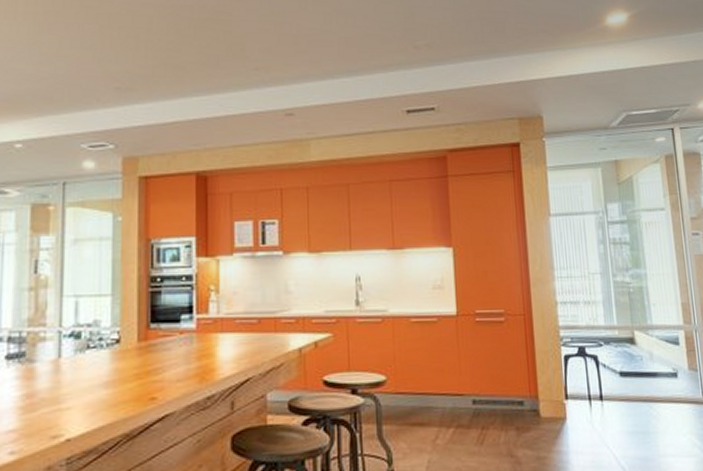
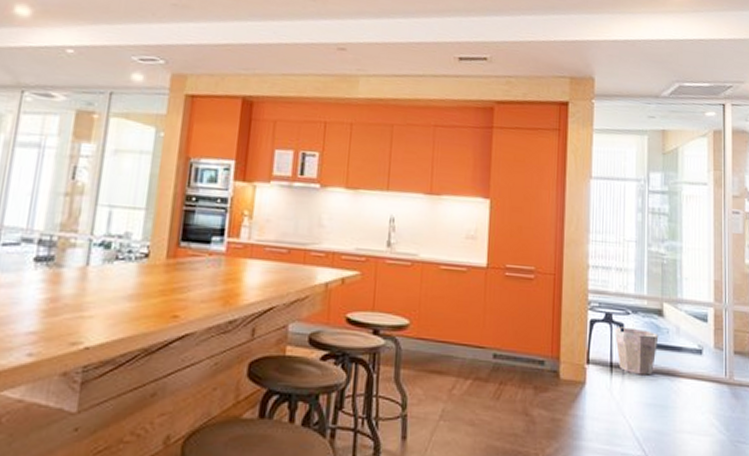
waste bin: none [589,358,634,405] -> present [615,327,659,376]

